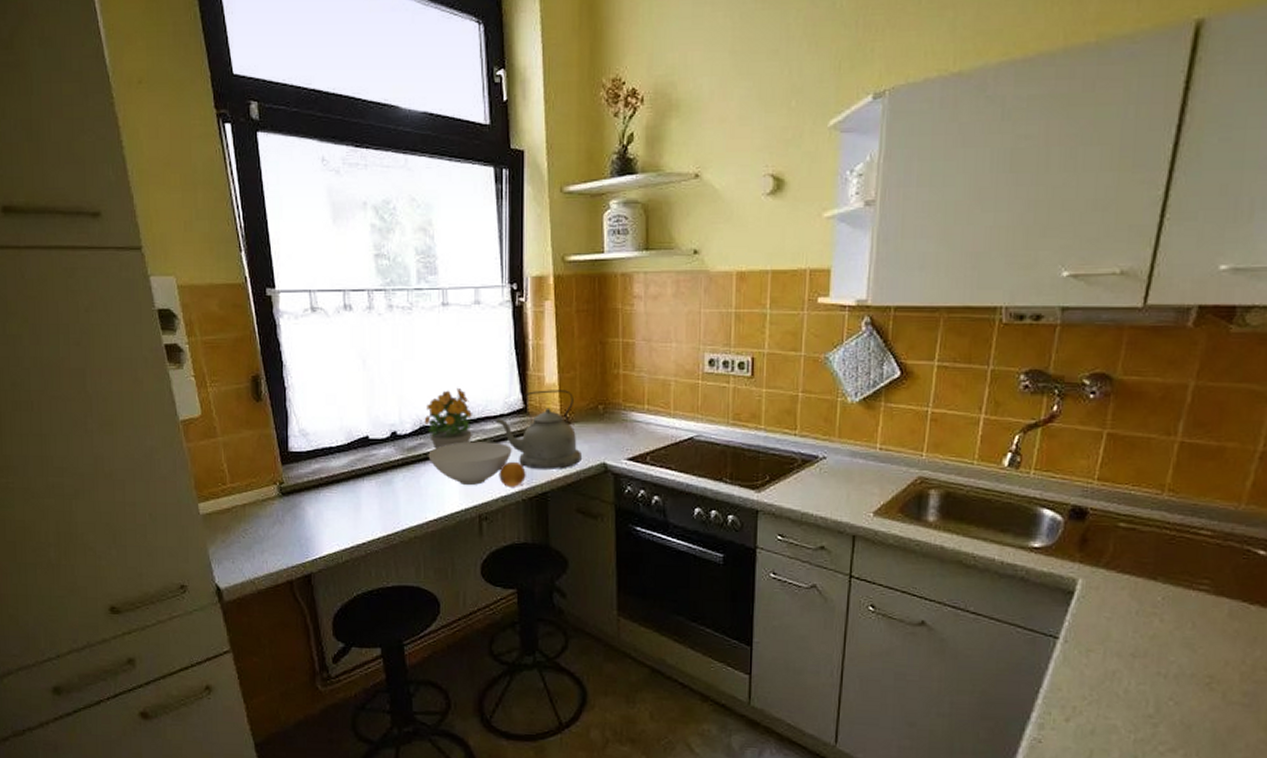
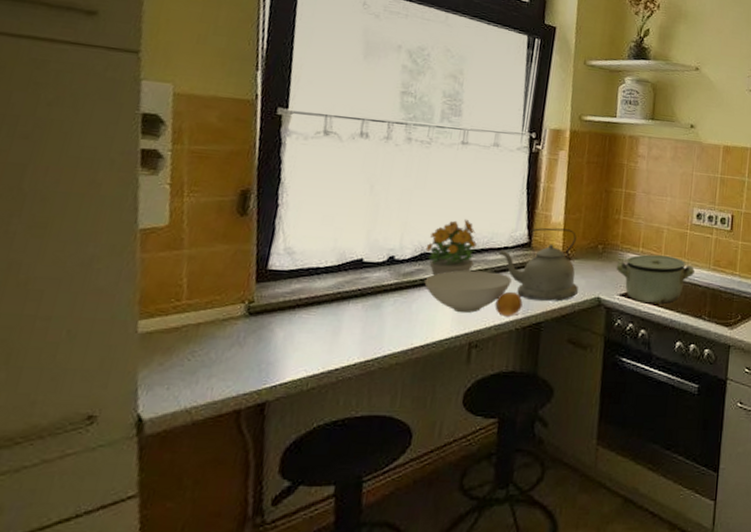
cooking pot: none [620,411,710,468] -> present [616,254,695,304]

